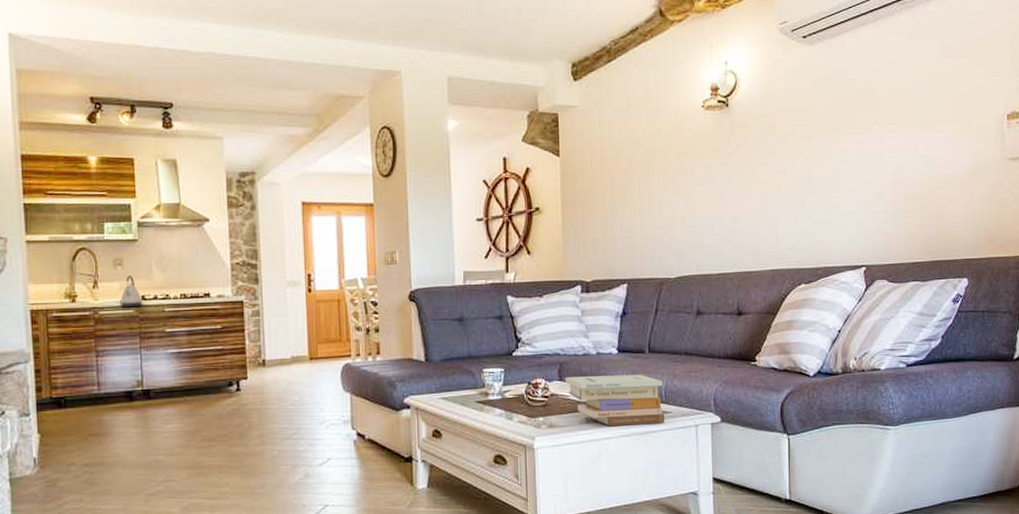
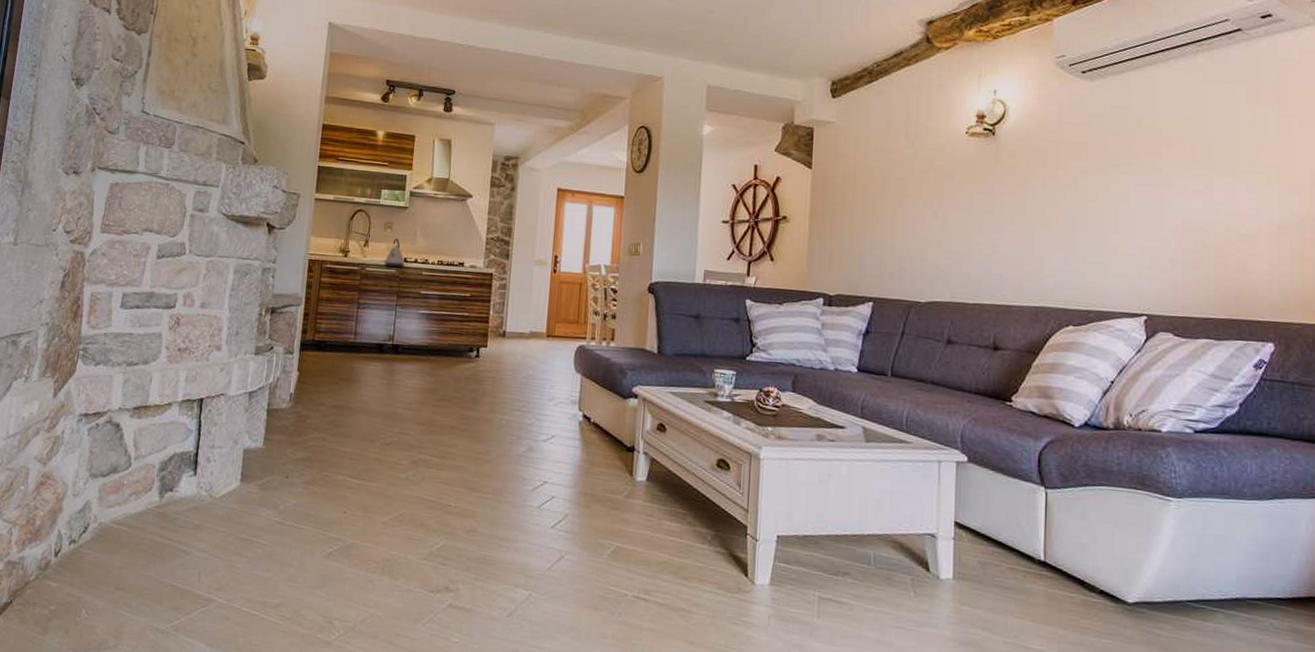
books: present [565,374,664,427] -> none [799,388,904,454]

